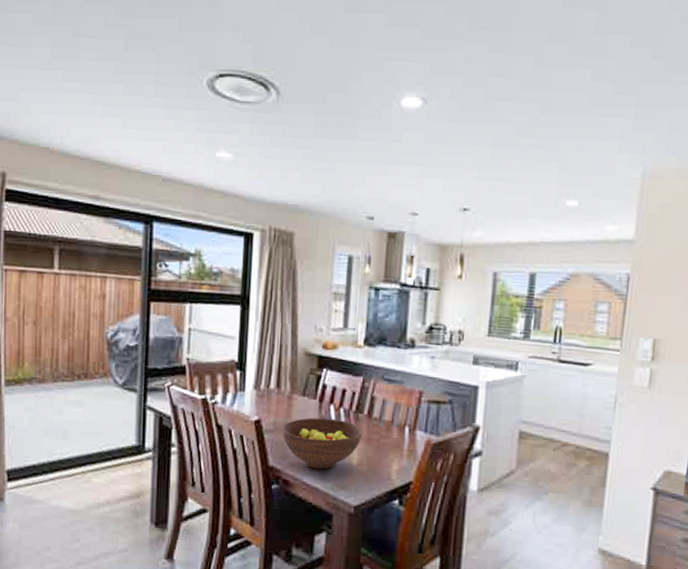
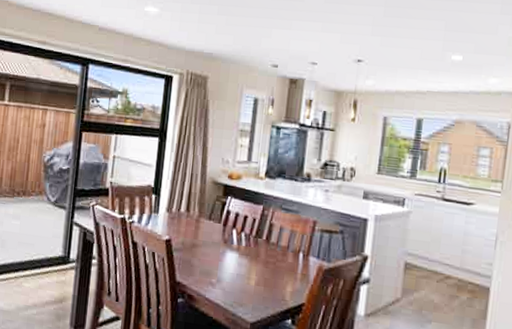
fruit bowl: present [281,417,363,469] -> none [189,239,261,287]

